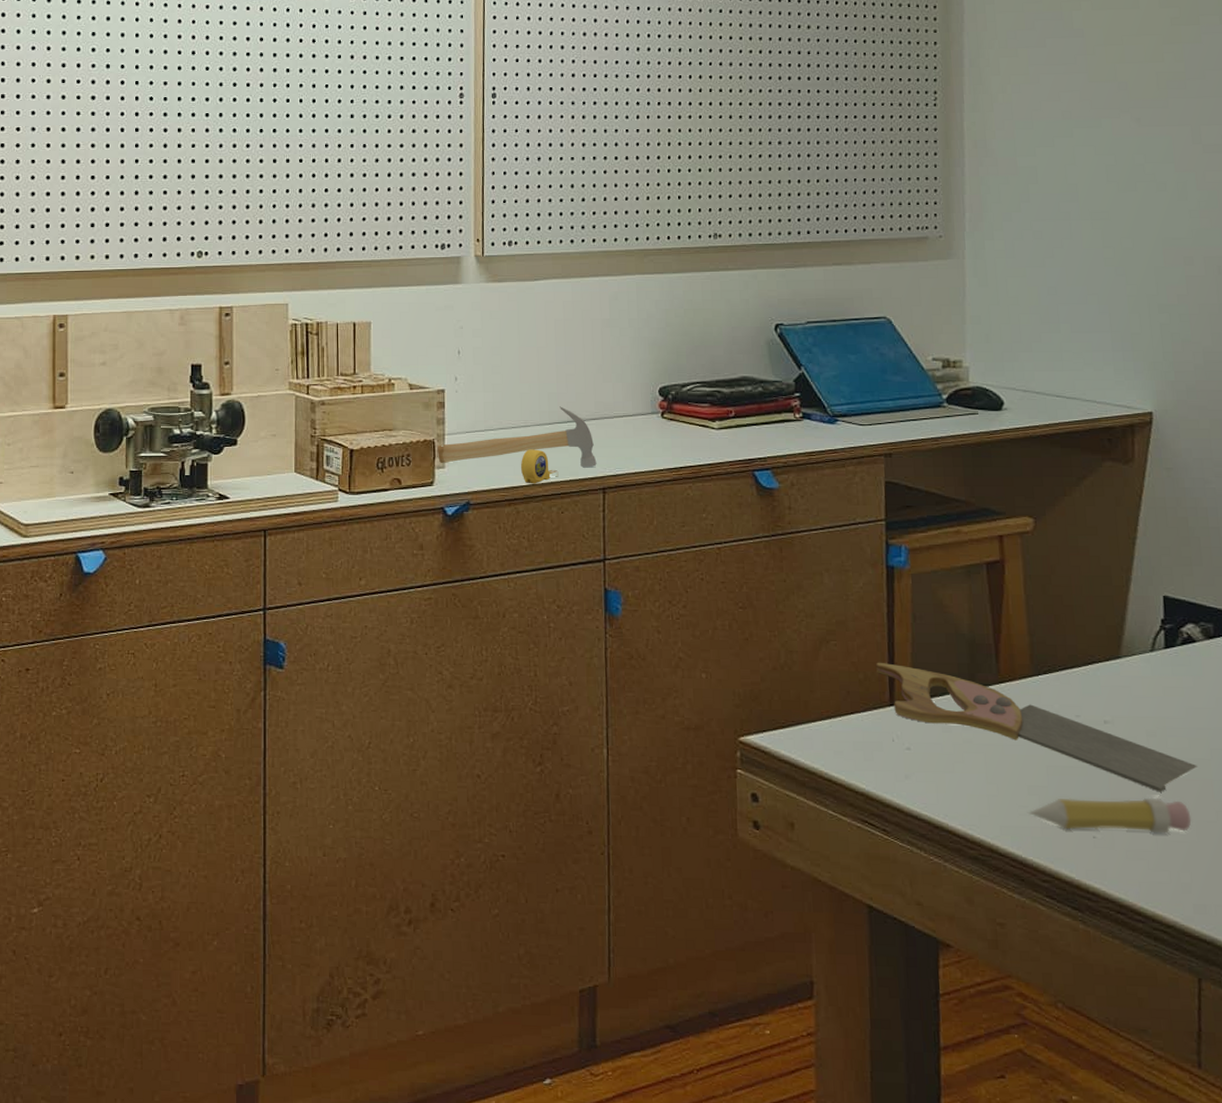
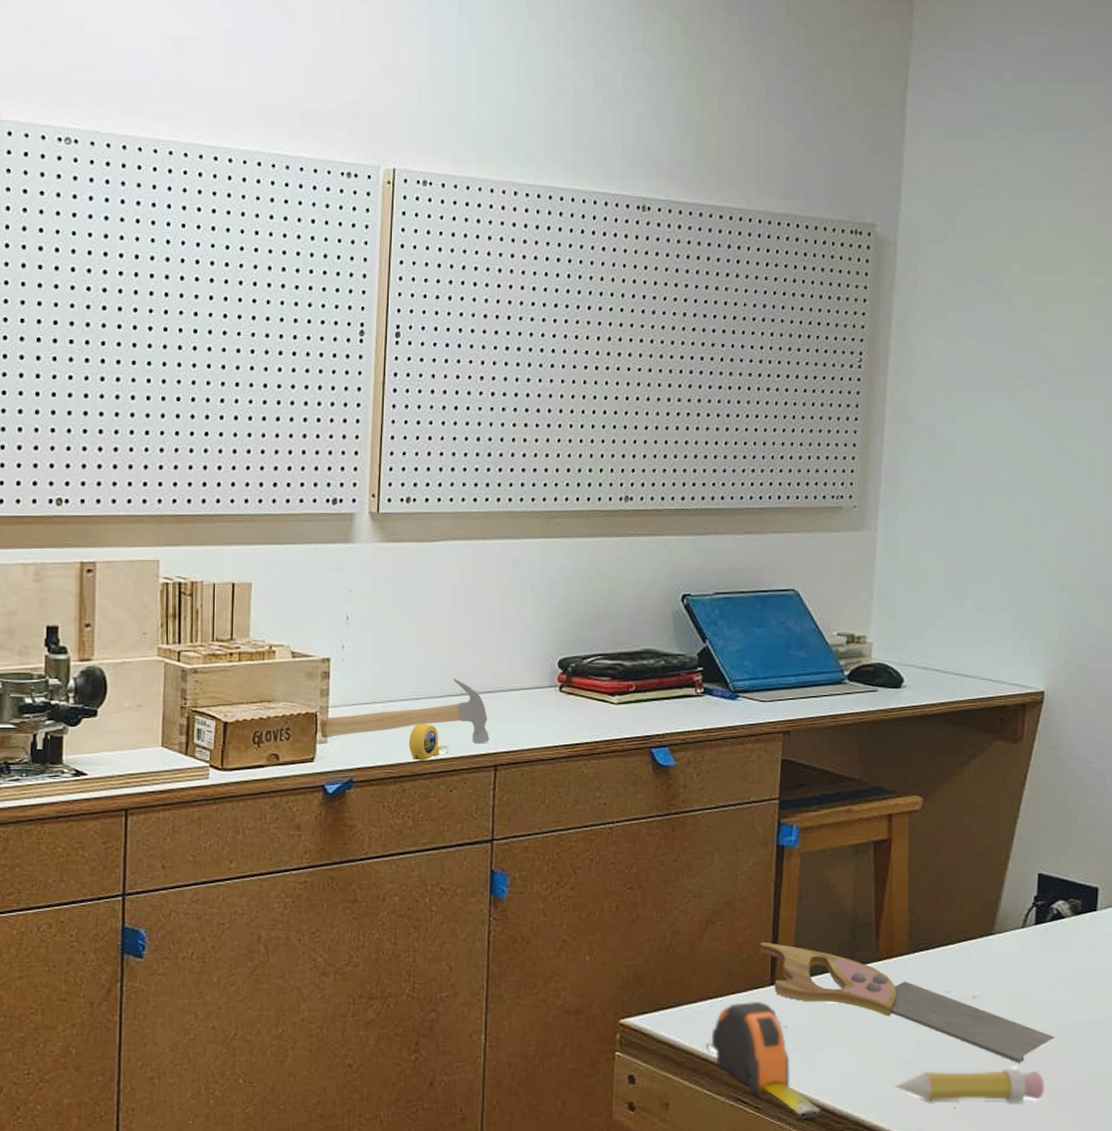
tape measure: none [828,721,952,844] -> present [706,1001,821,1120]

